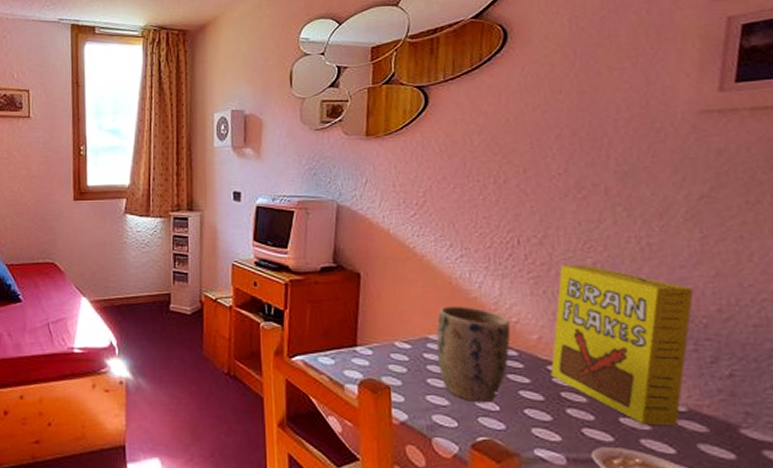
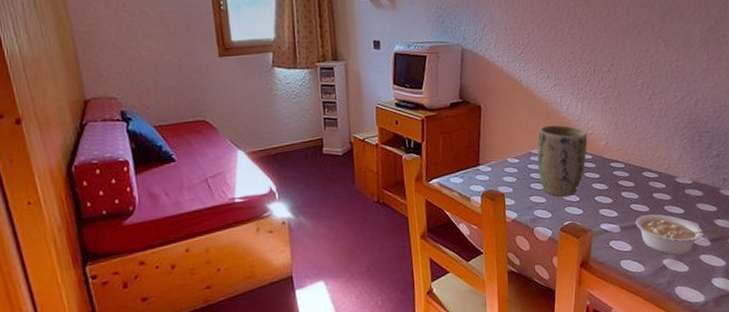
cereal box: present [550,265,694,425] -> none [612,85,701,196]

